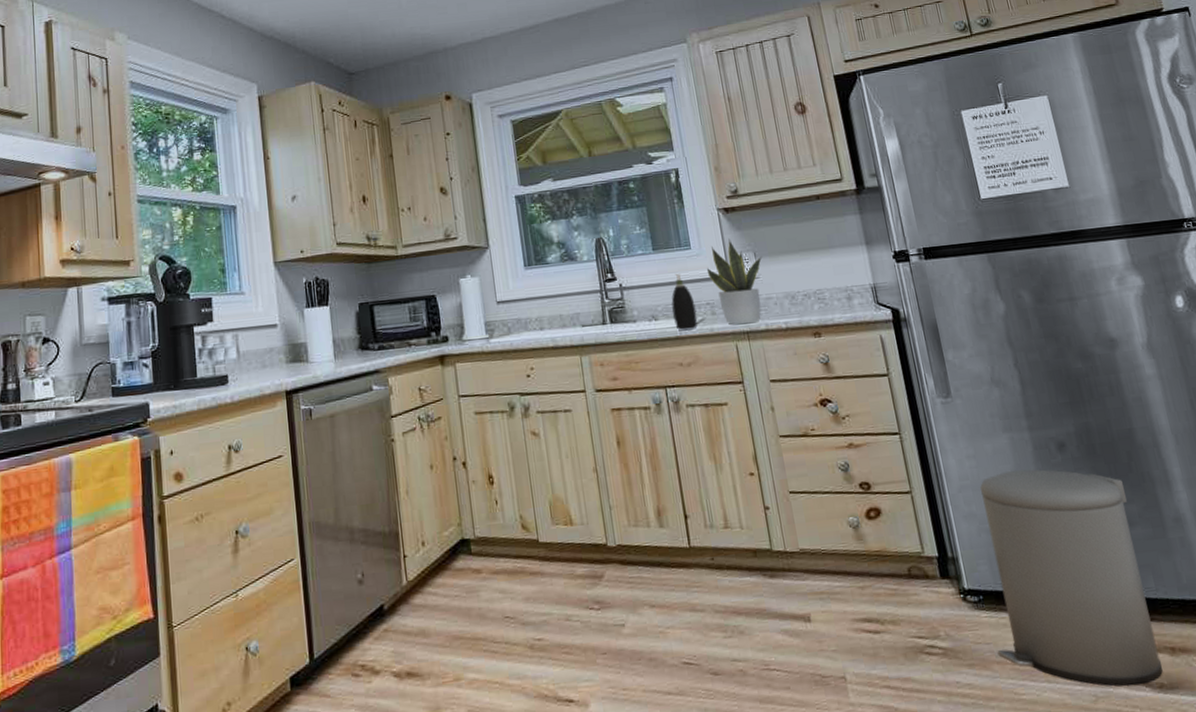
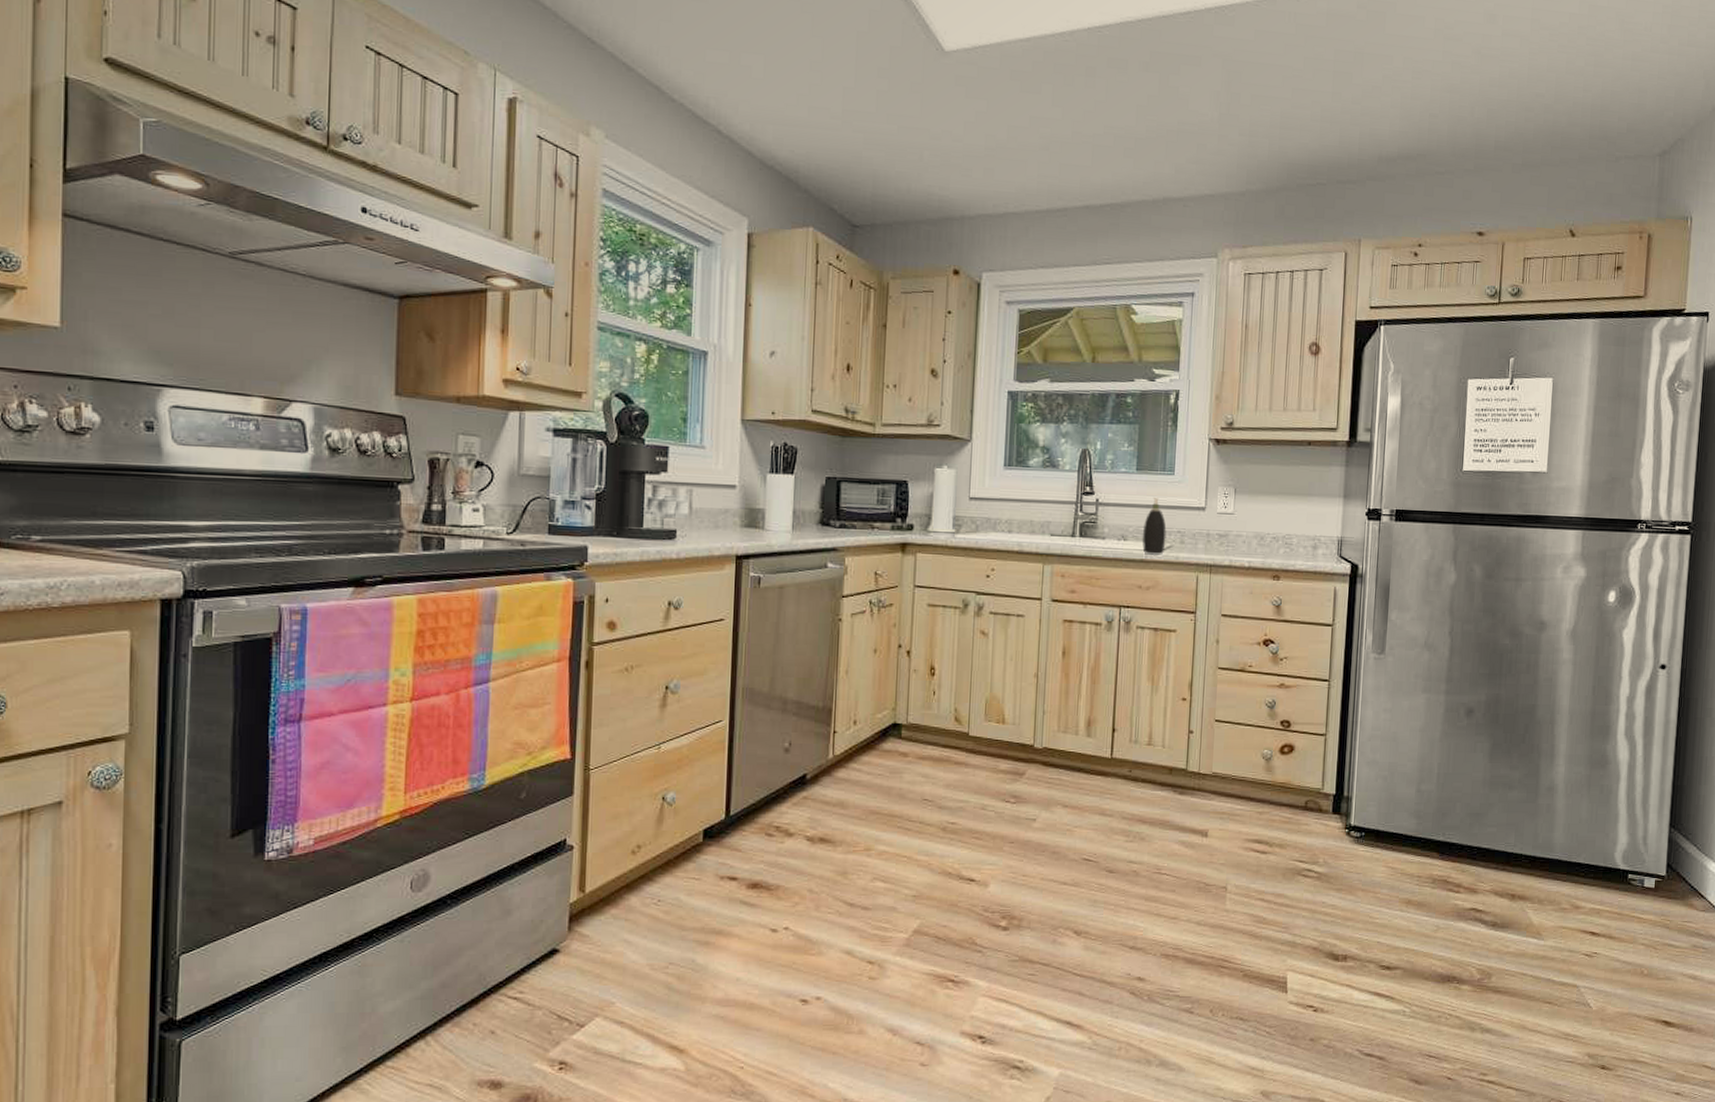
potted plant: present [706,238,763,325] -> none [1185,470,1242,558]
pedal bin: present [980,469,1163,686] -> none [1364,728,1513,921]

